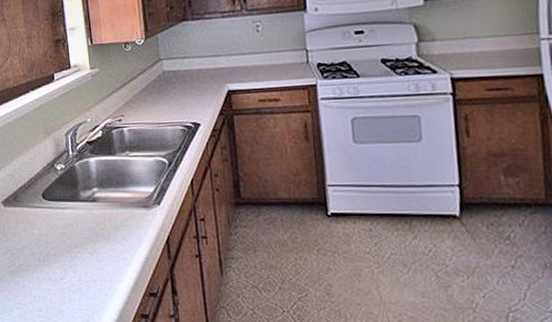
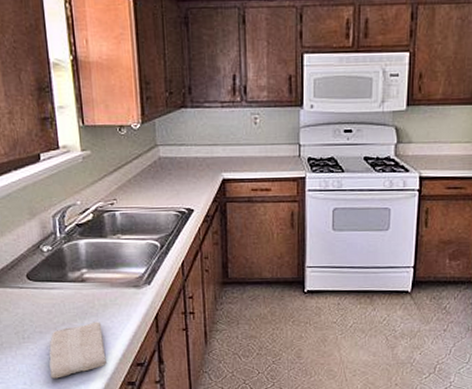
washcloth: none [63,244,119,306] -> present [49,321,107,379]

